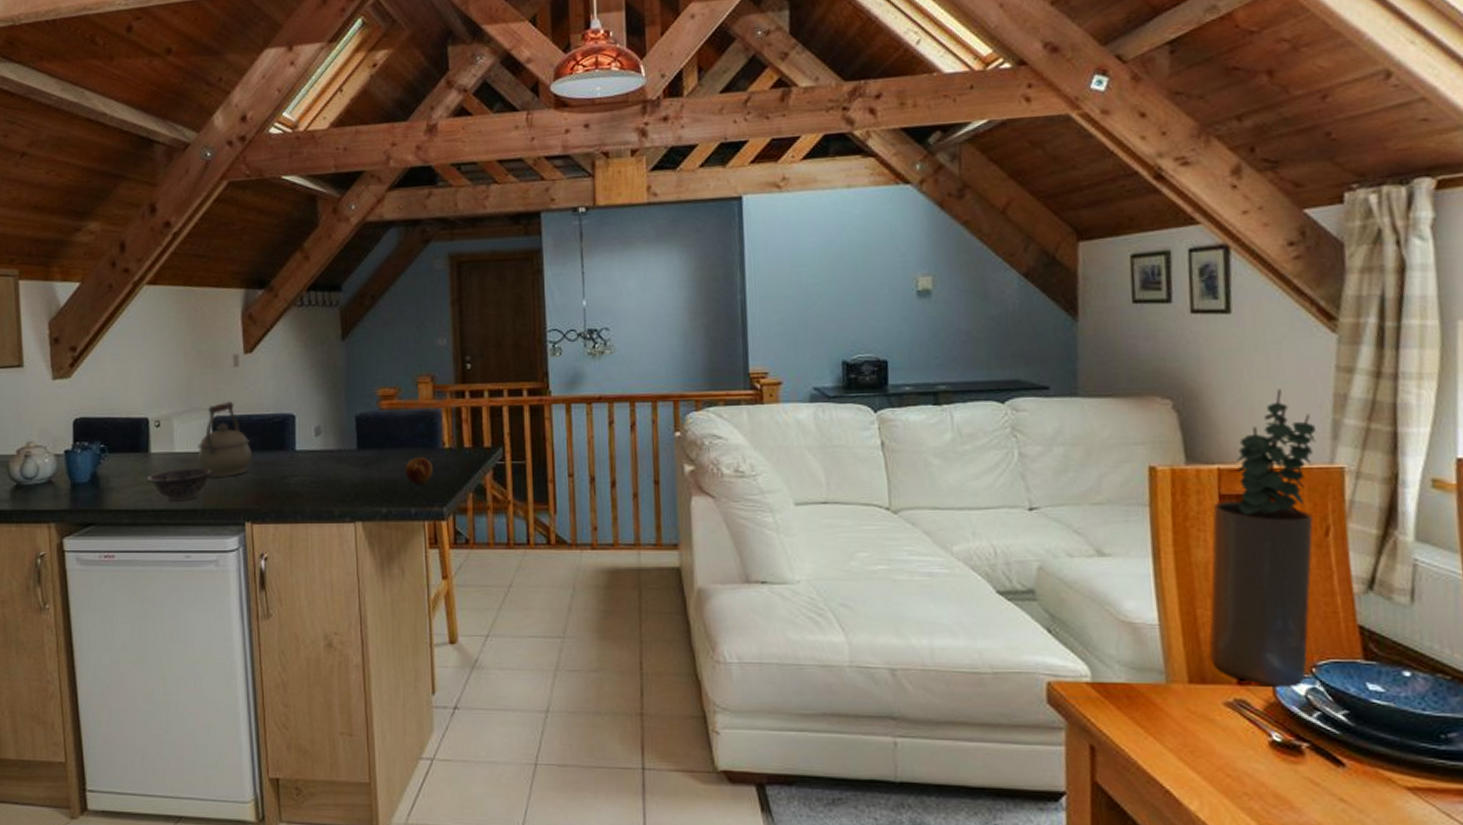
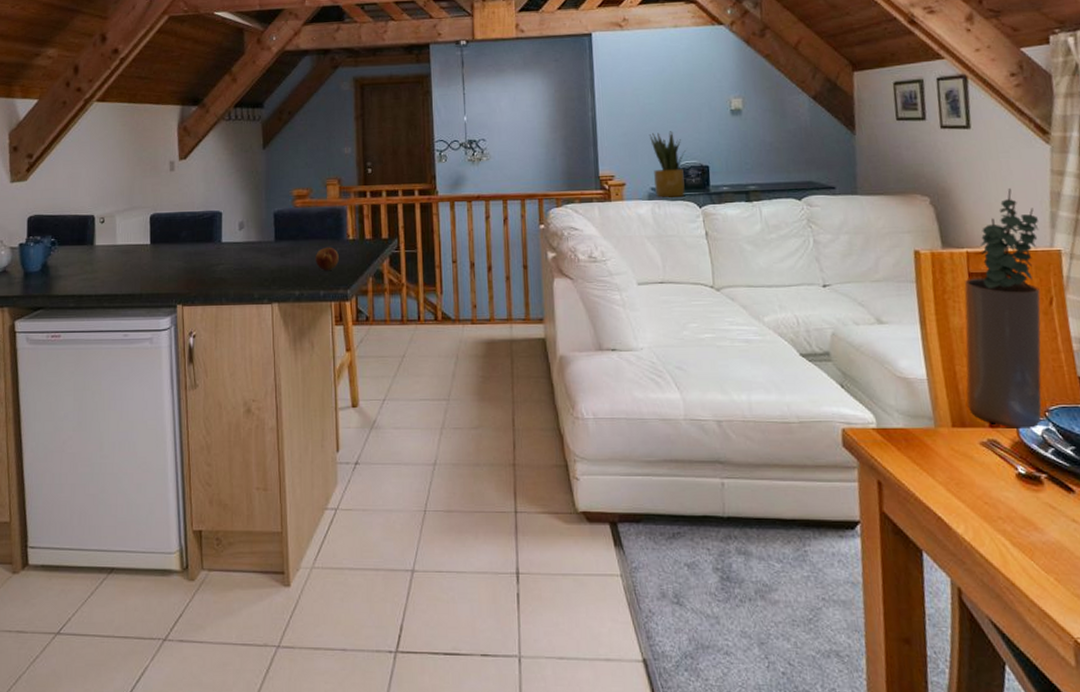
bowl: present [146,467,213,502] -> none [91,258,150,288]
kettle: present [198,401,253,478] -> none [136,200,185,267]
planter: none [812,317,858,400] -> present [648,131,686,198]

